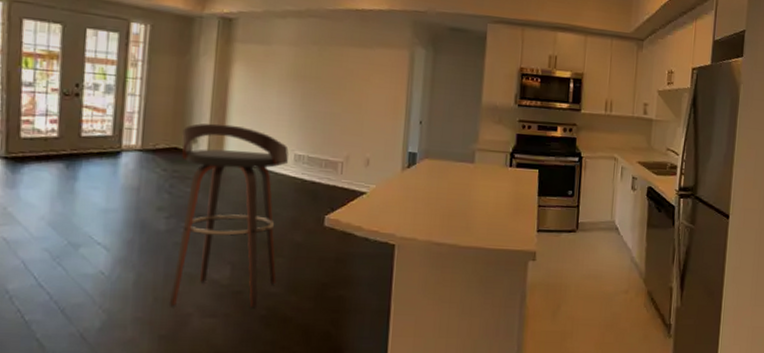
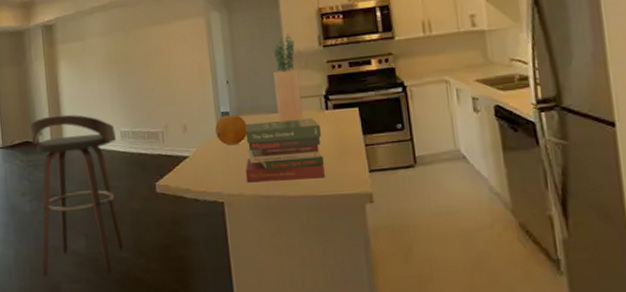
fruit: none [399,156,433,188] -> present [215,114,248,146]
books: none [421,169,503,232] -> present [245,117,325,183]
vase: none [464,85,493,173] -> present [273,33,303,123]

